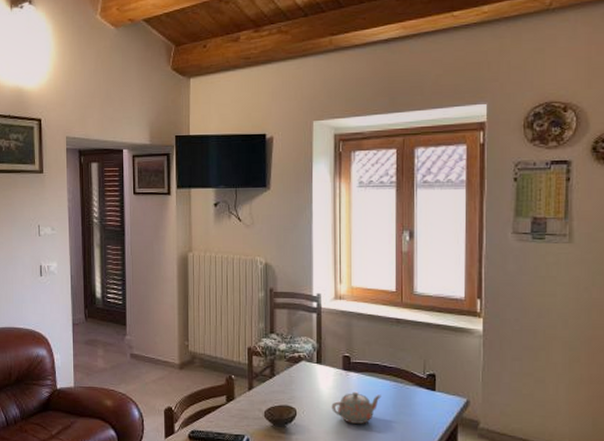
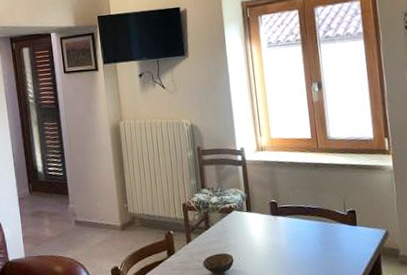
teapot: present [331,391,382,424] -> none [264,234,309,264]

